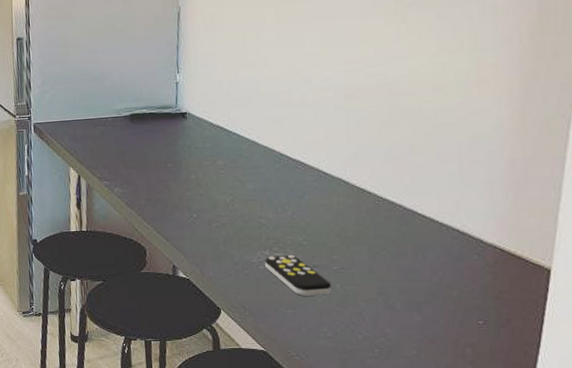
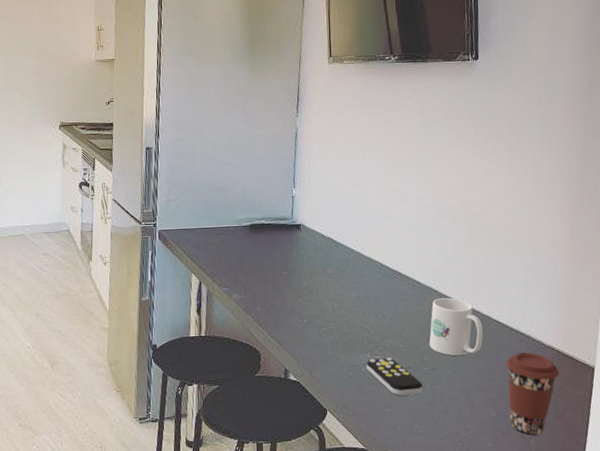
mug: none [338,189,405,255] -> present [429,298,483,356]
coffee cup: none [434,250,503,344] -> present [506,352,559,435]

